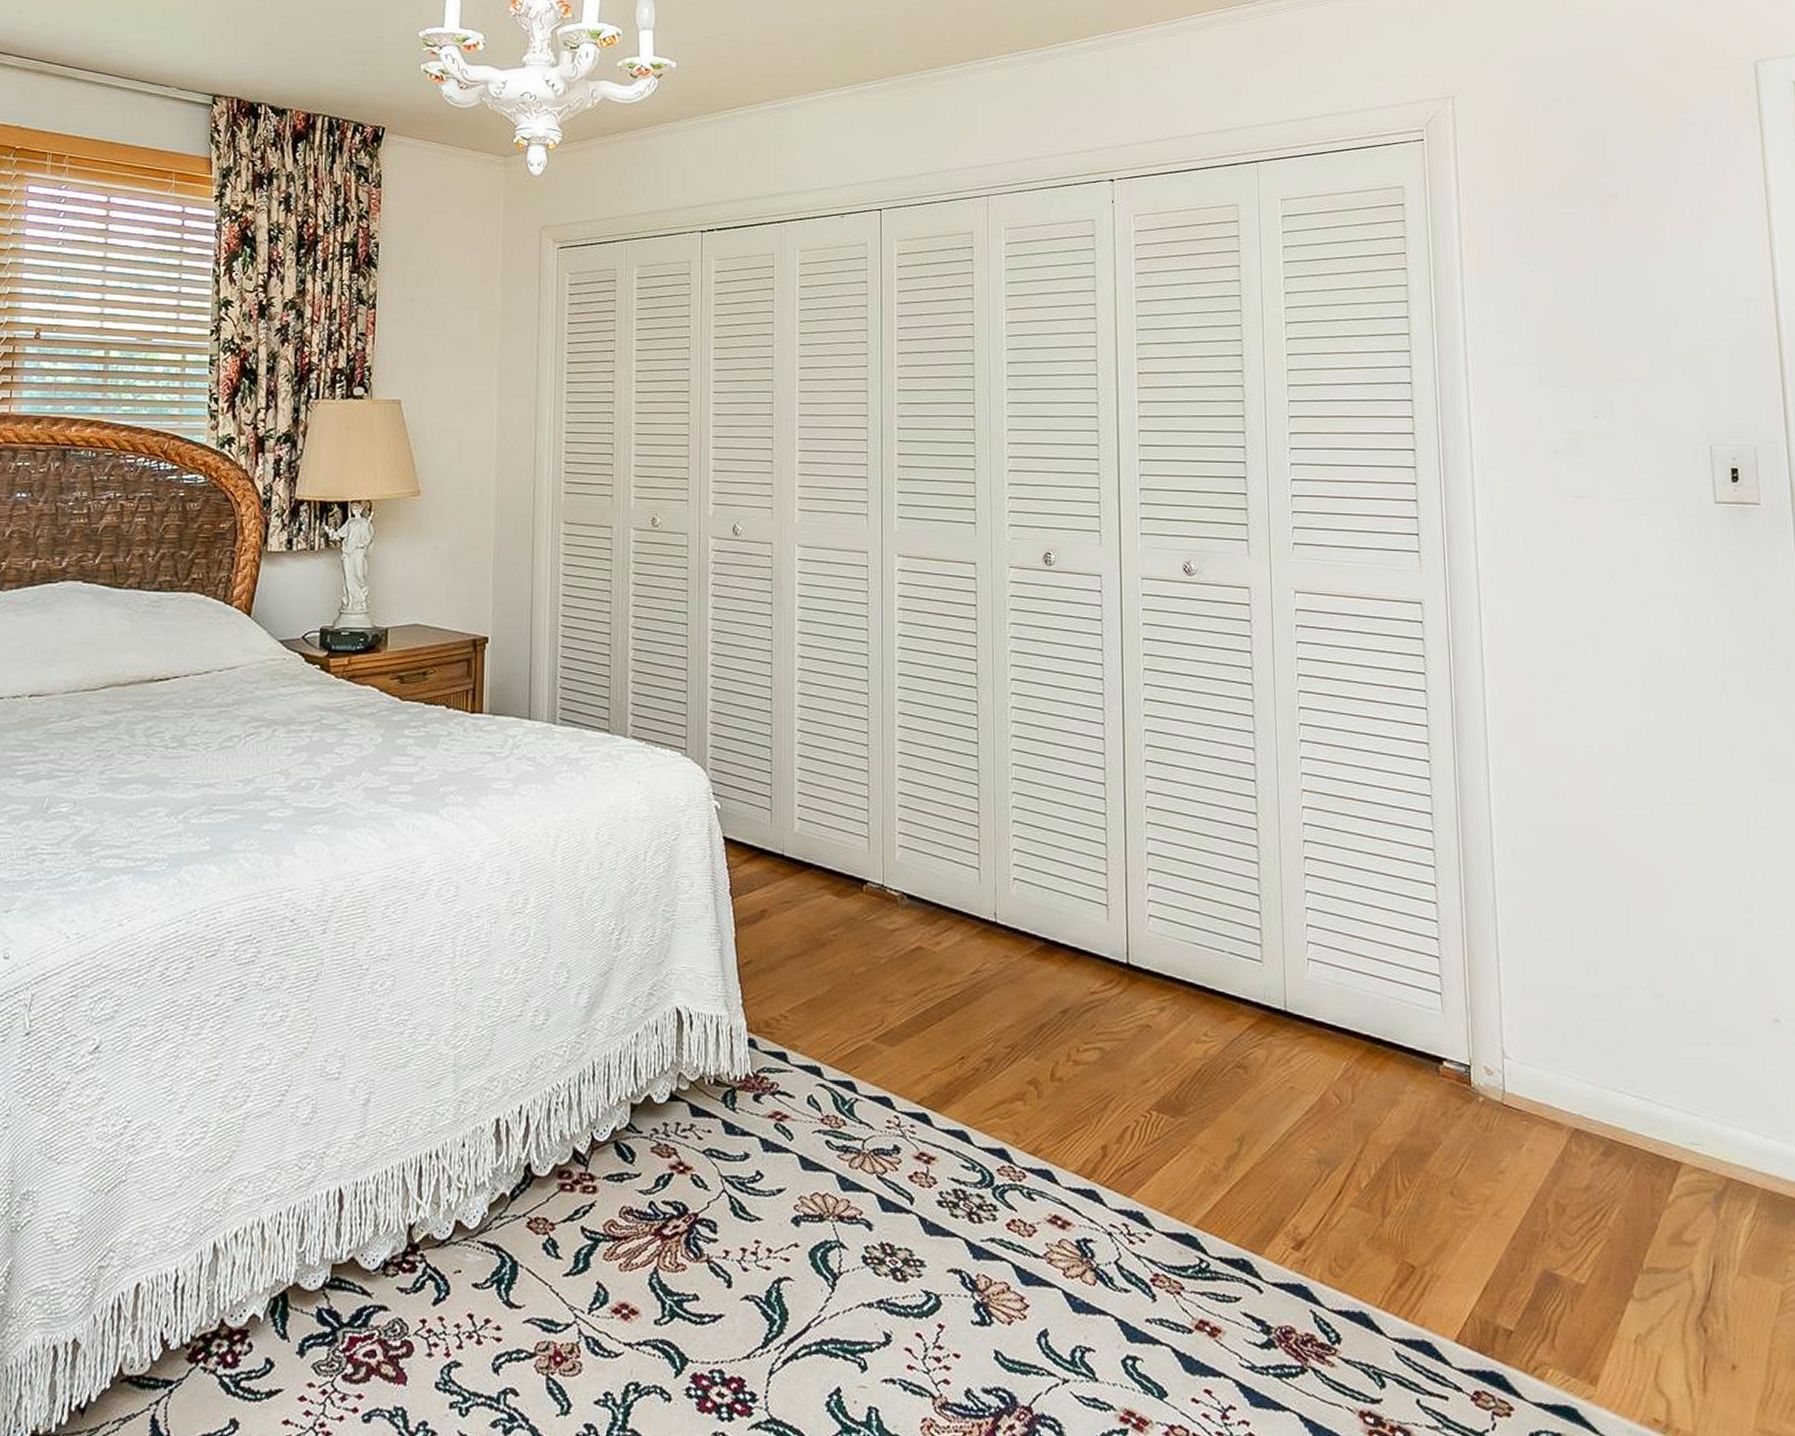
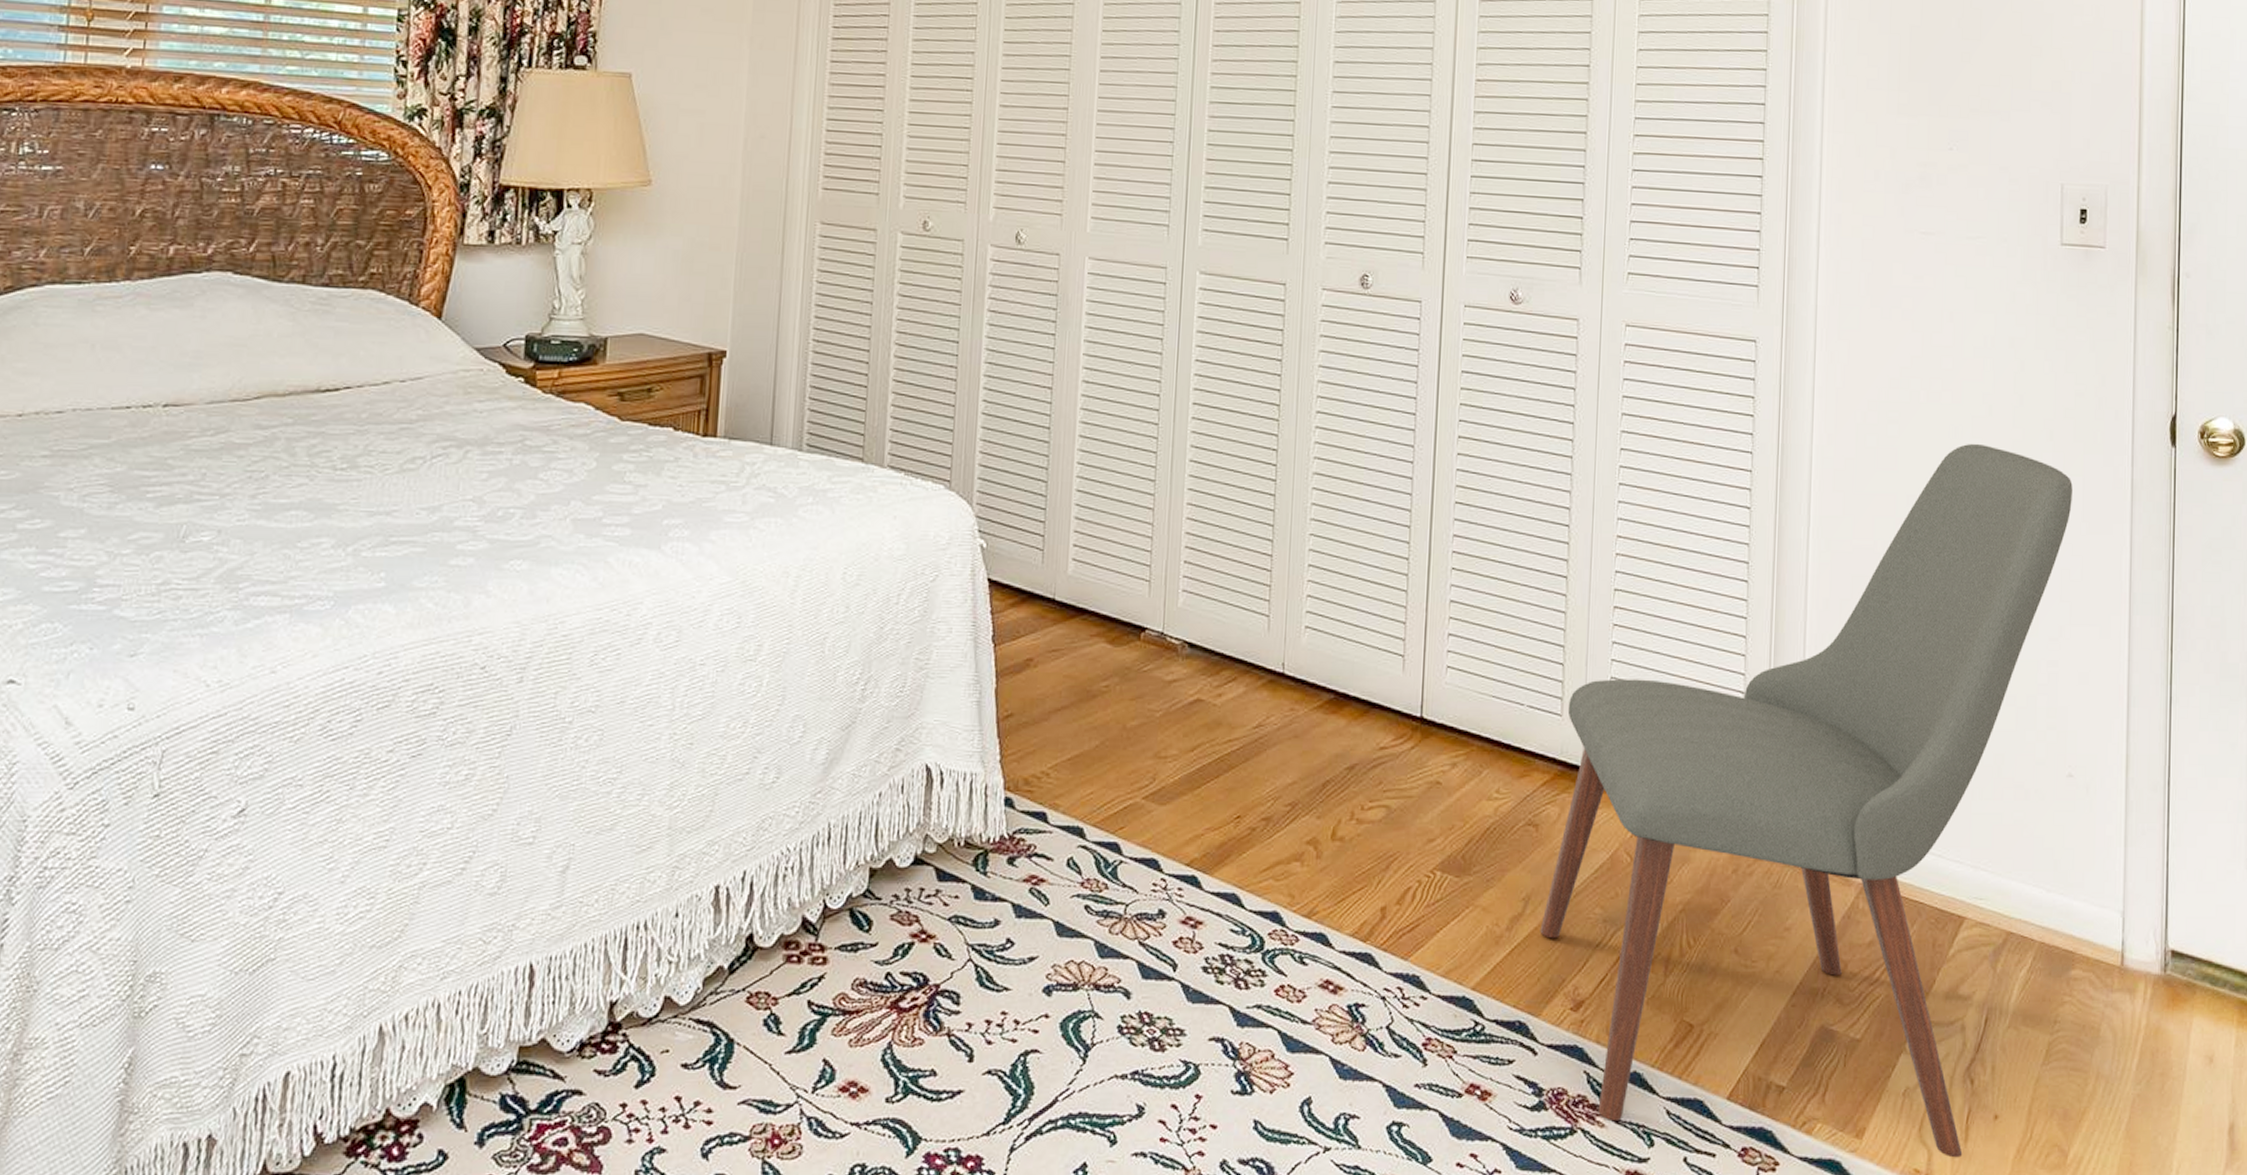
chair: none [1256,696,1752,1408] -> present [1540,444,2073,1158]

